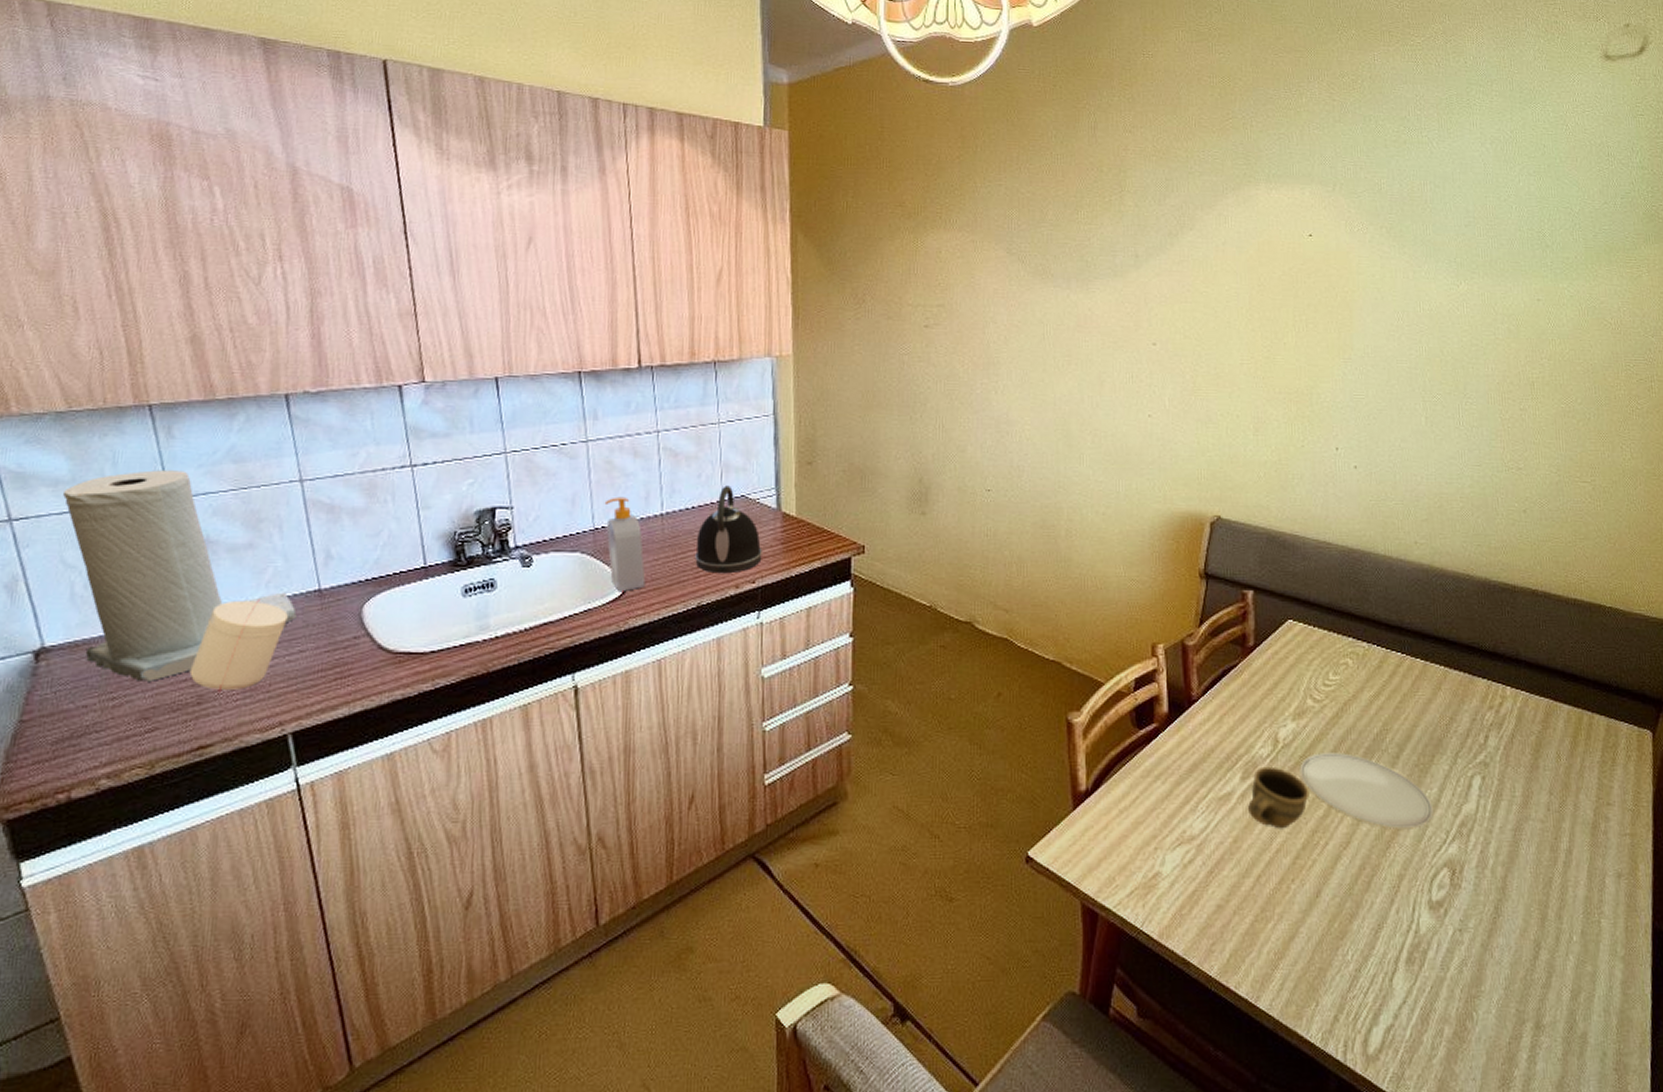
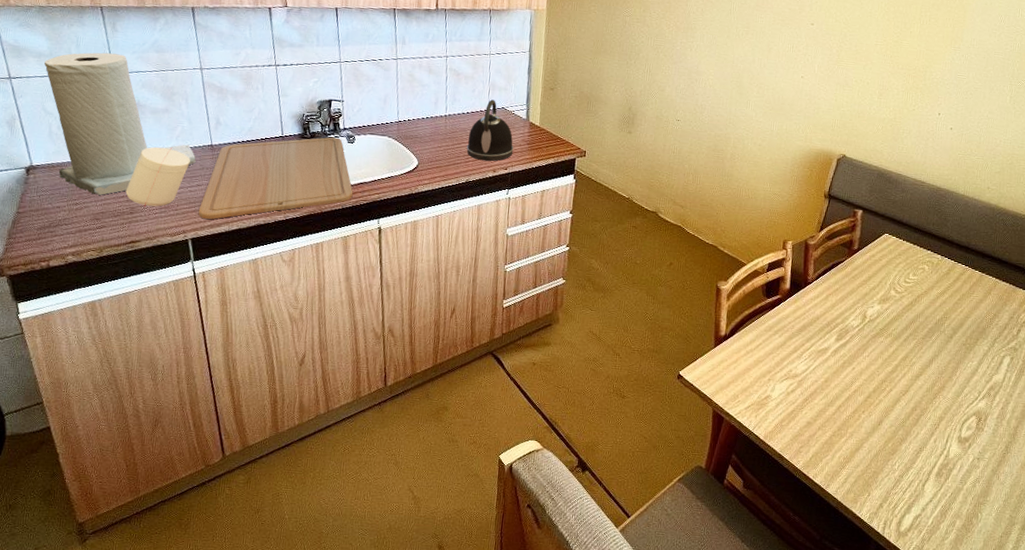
chopping board: none [301,561,534,702] -> present [198,137,353,220]
soap bottle: present [604,496,646,592] -> none [406,100,432,167]
cup: present [1248,766,1310,828] -> none [838,333,884,376]
plate: present [1299,753,1433,829] -> none [878,328,972,388]

